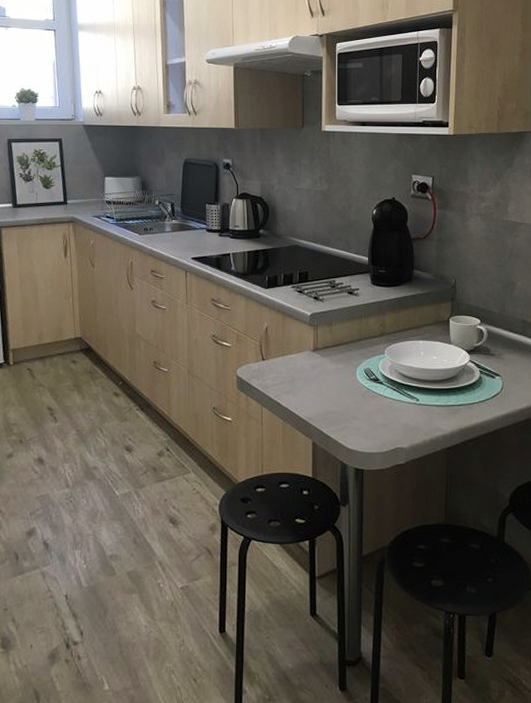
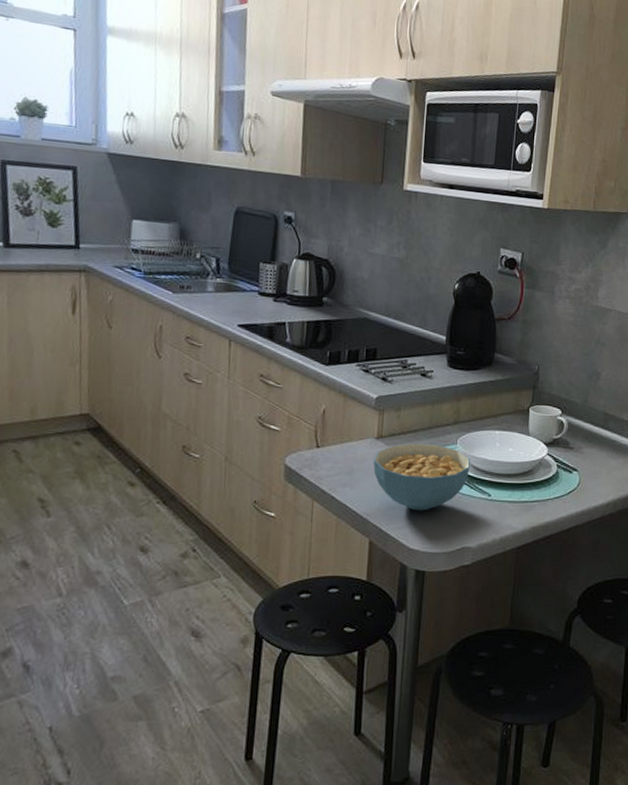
cereal bowl: none [311,354,398,415] -> present [373,442,470,511]

